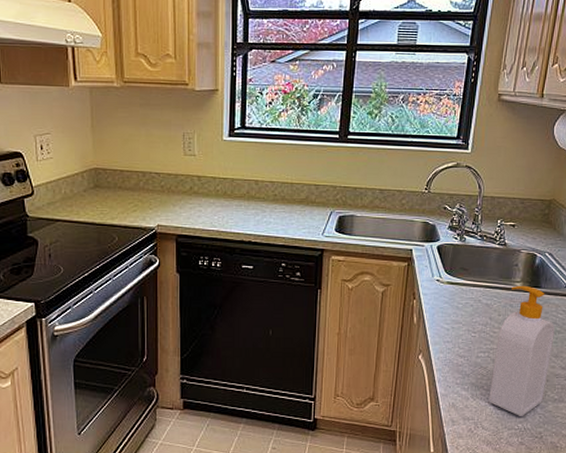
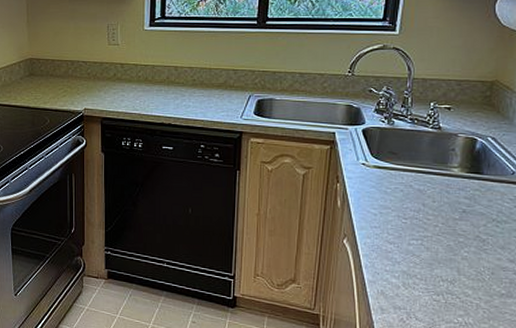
soap bottle: present [489,285,555,417] -> none [423,171,500,311]

